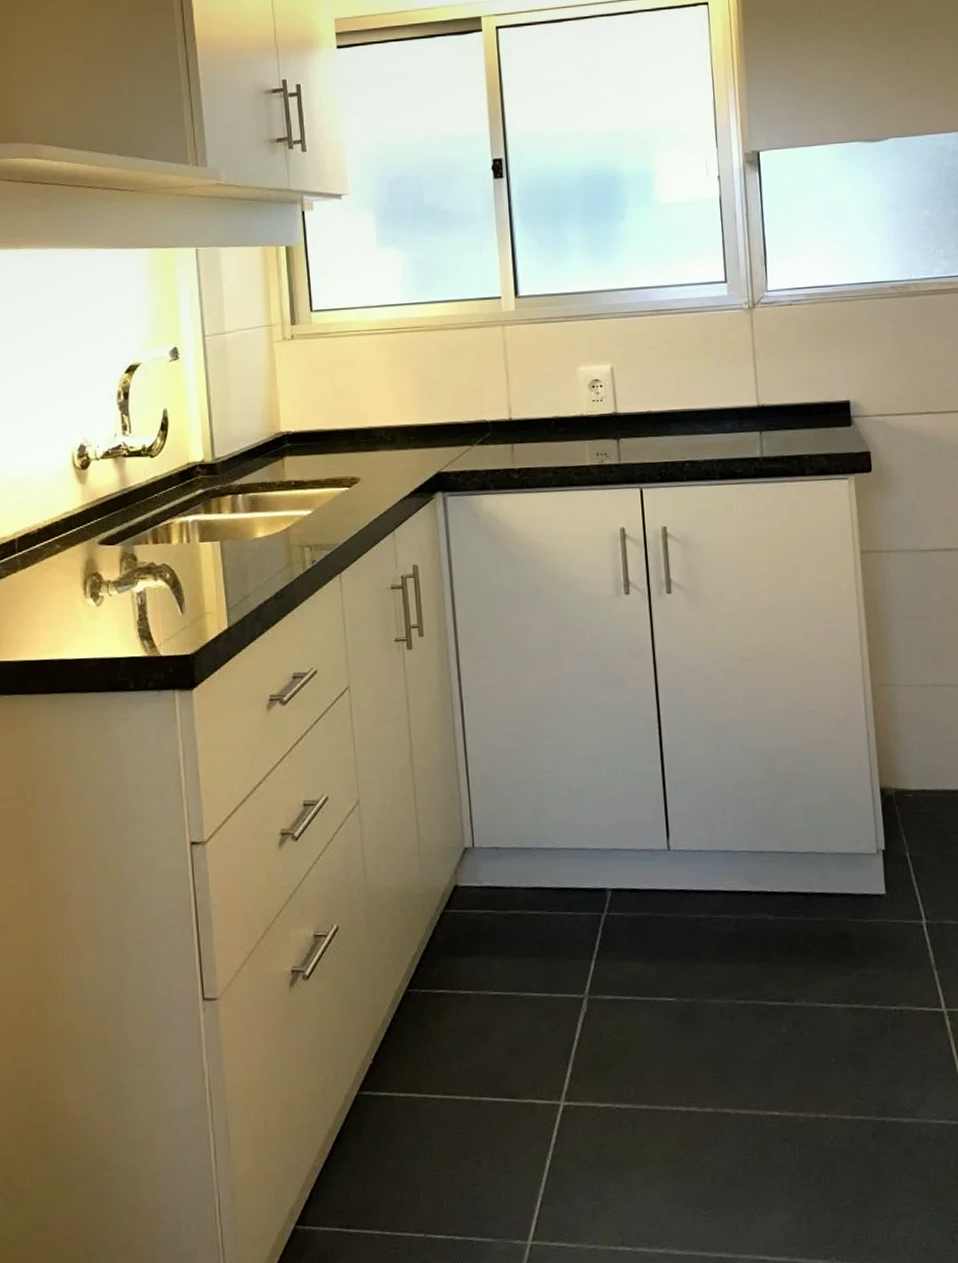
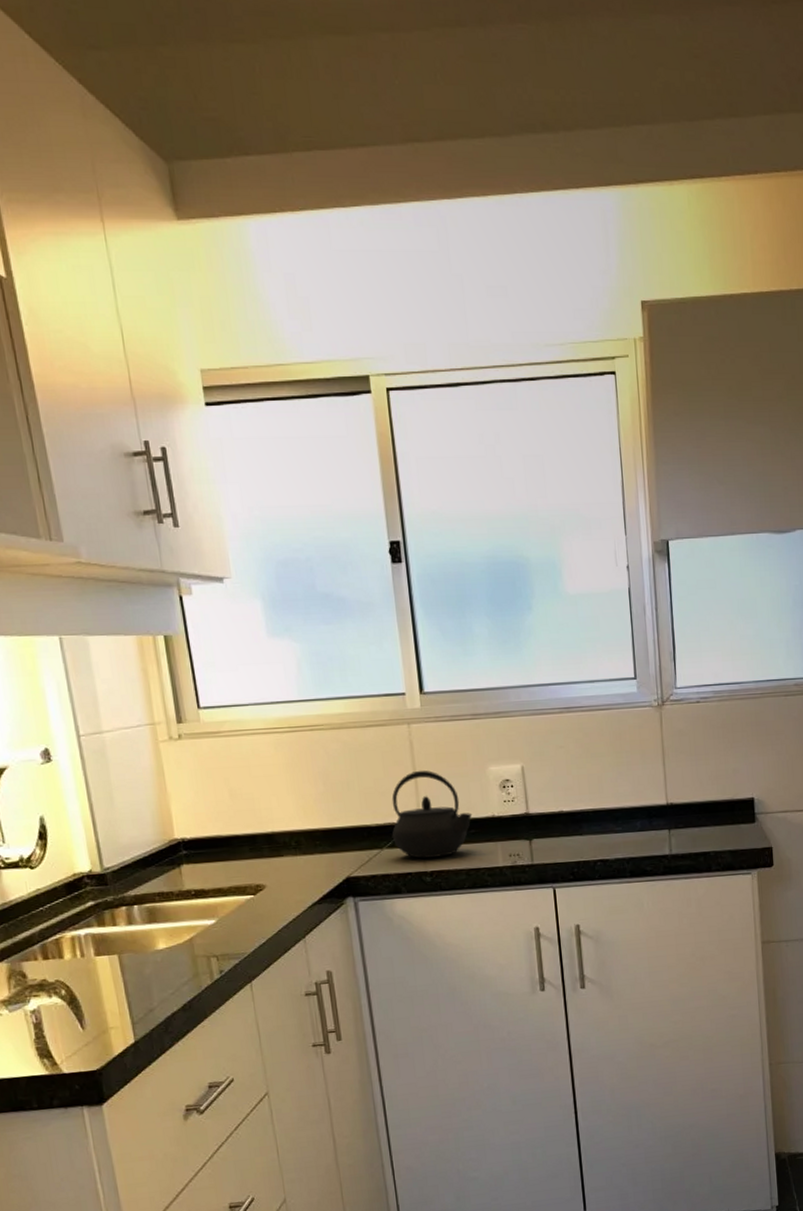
kettle: none [482,369,562,456] -> present [391,770,473,859]

